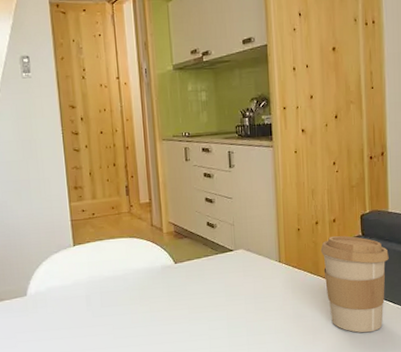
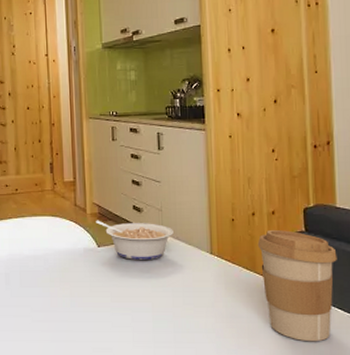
legume: none [172,237,245,274] -> present [96,220,174,261]

